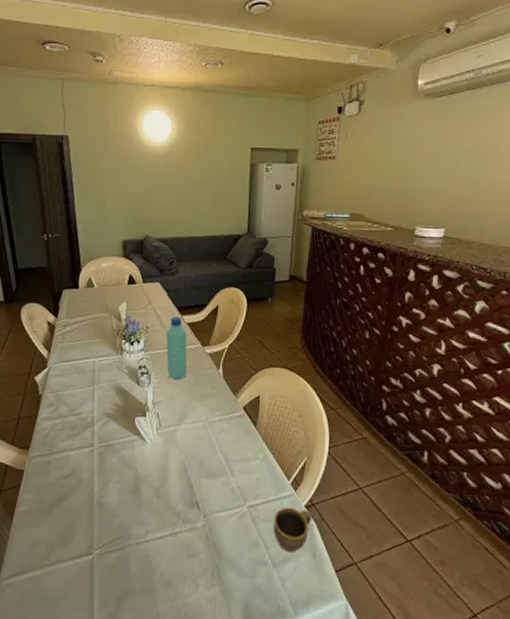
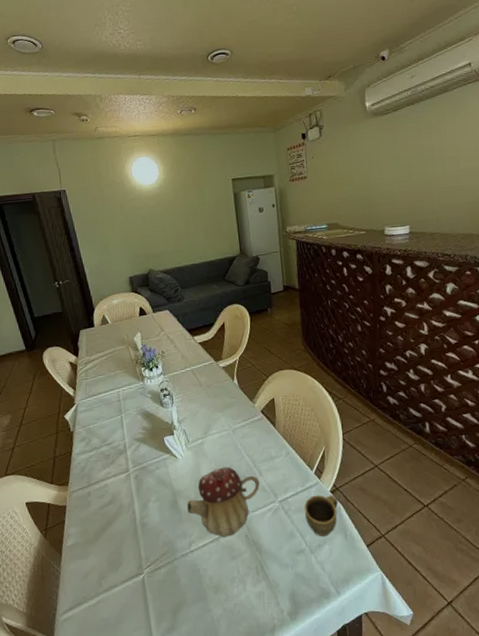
teapot: none [149,459,230,533] -> present [187,466,260,537]
water bottle: present [166,317,188,381] -> none [181,338,206,397]

